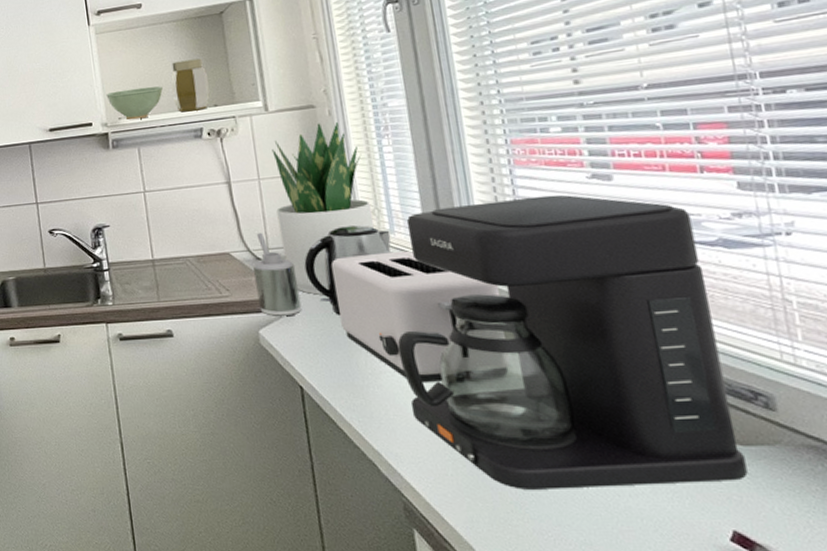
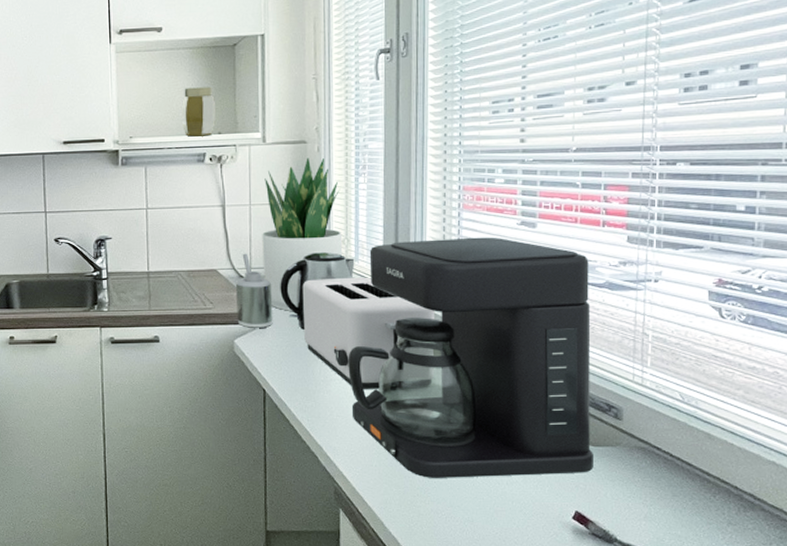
bowl: present [106,86,164,120] -> none [120,109,174,140]

